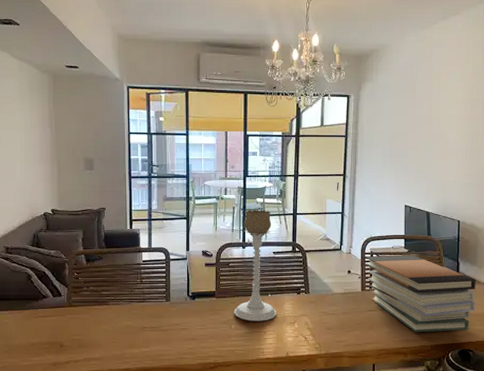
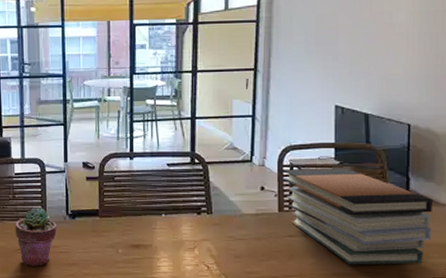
potted succulent: none [141,290,179,342] -> present [15,207,57,266]
candle holder: present [234,210,277,321] -> none [121,114,173,246]

